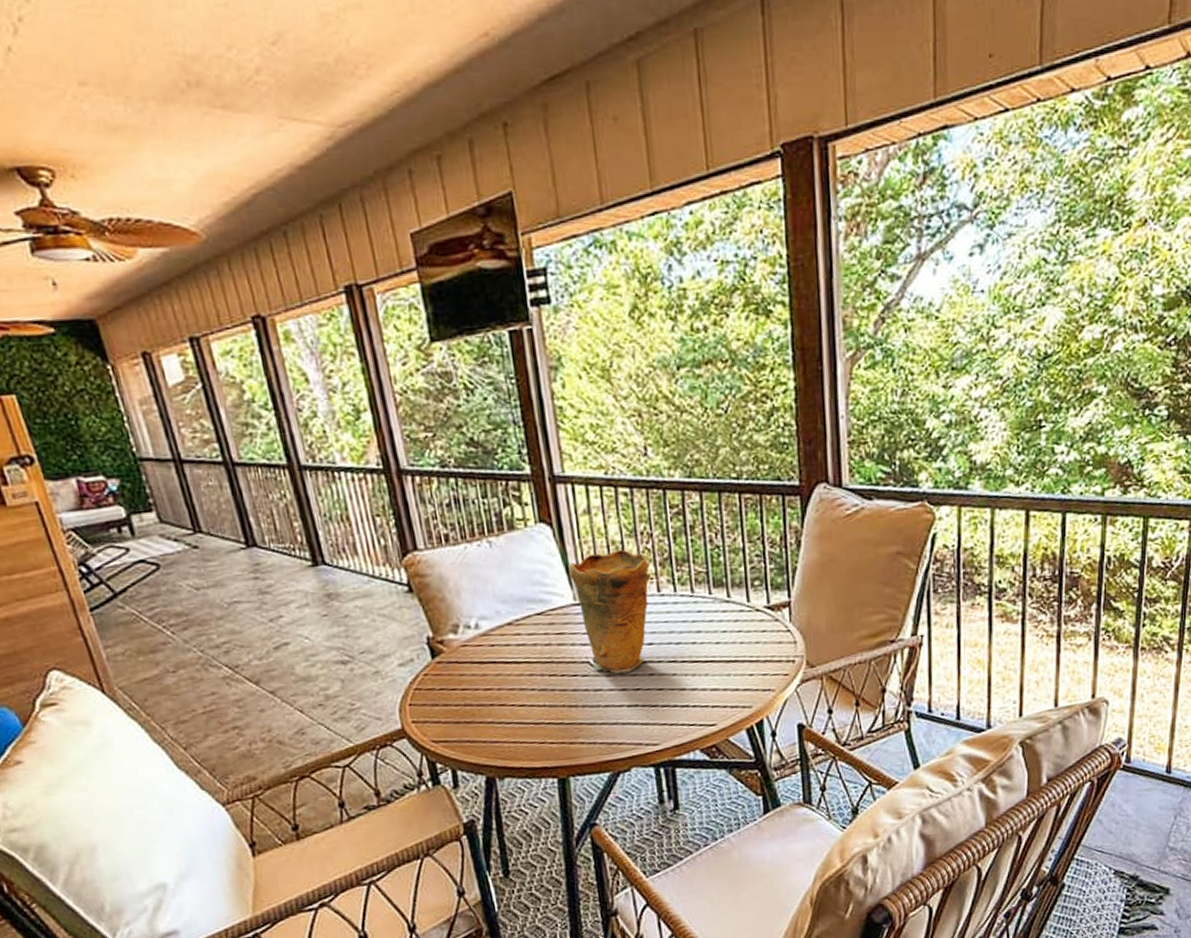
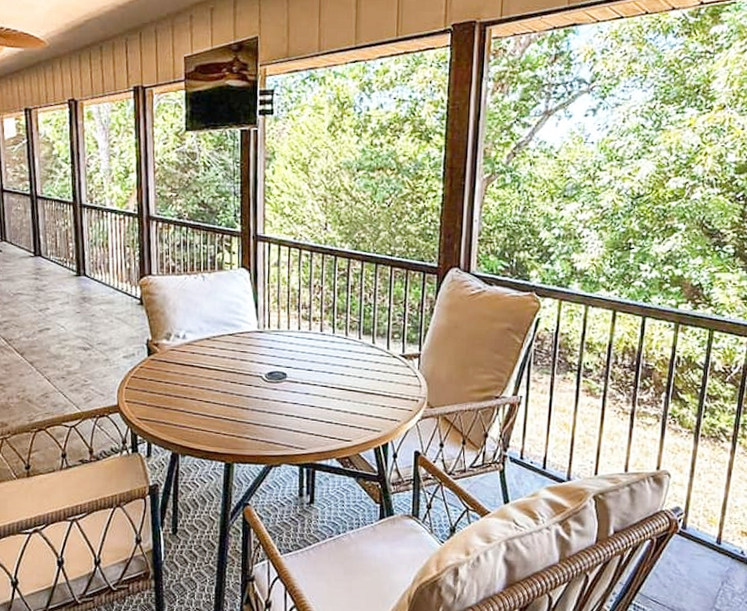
vase: present [568,550,650,674] -> none [257,296,317,389]

